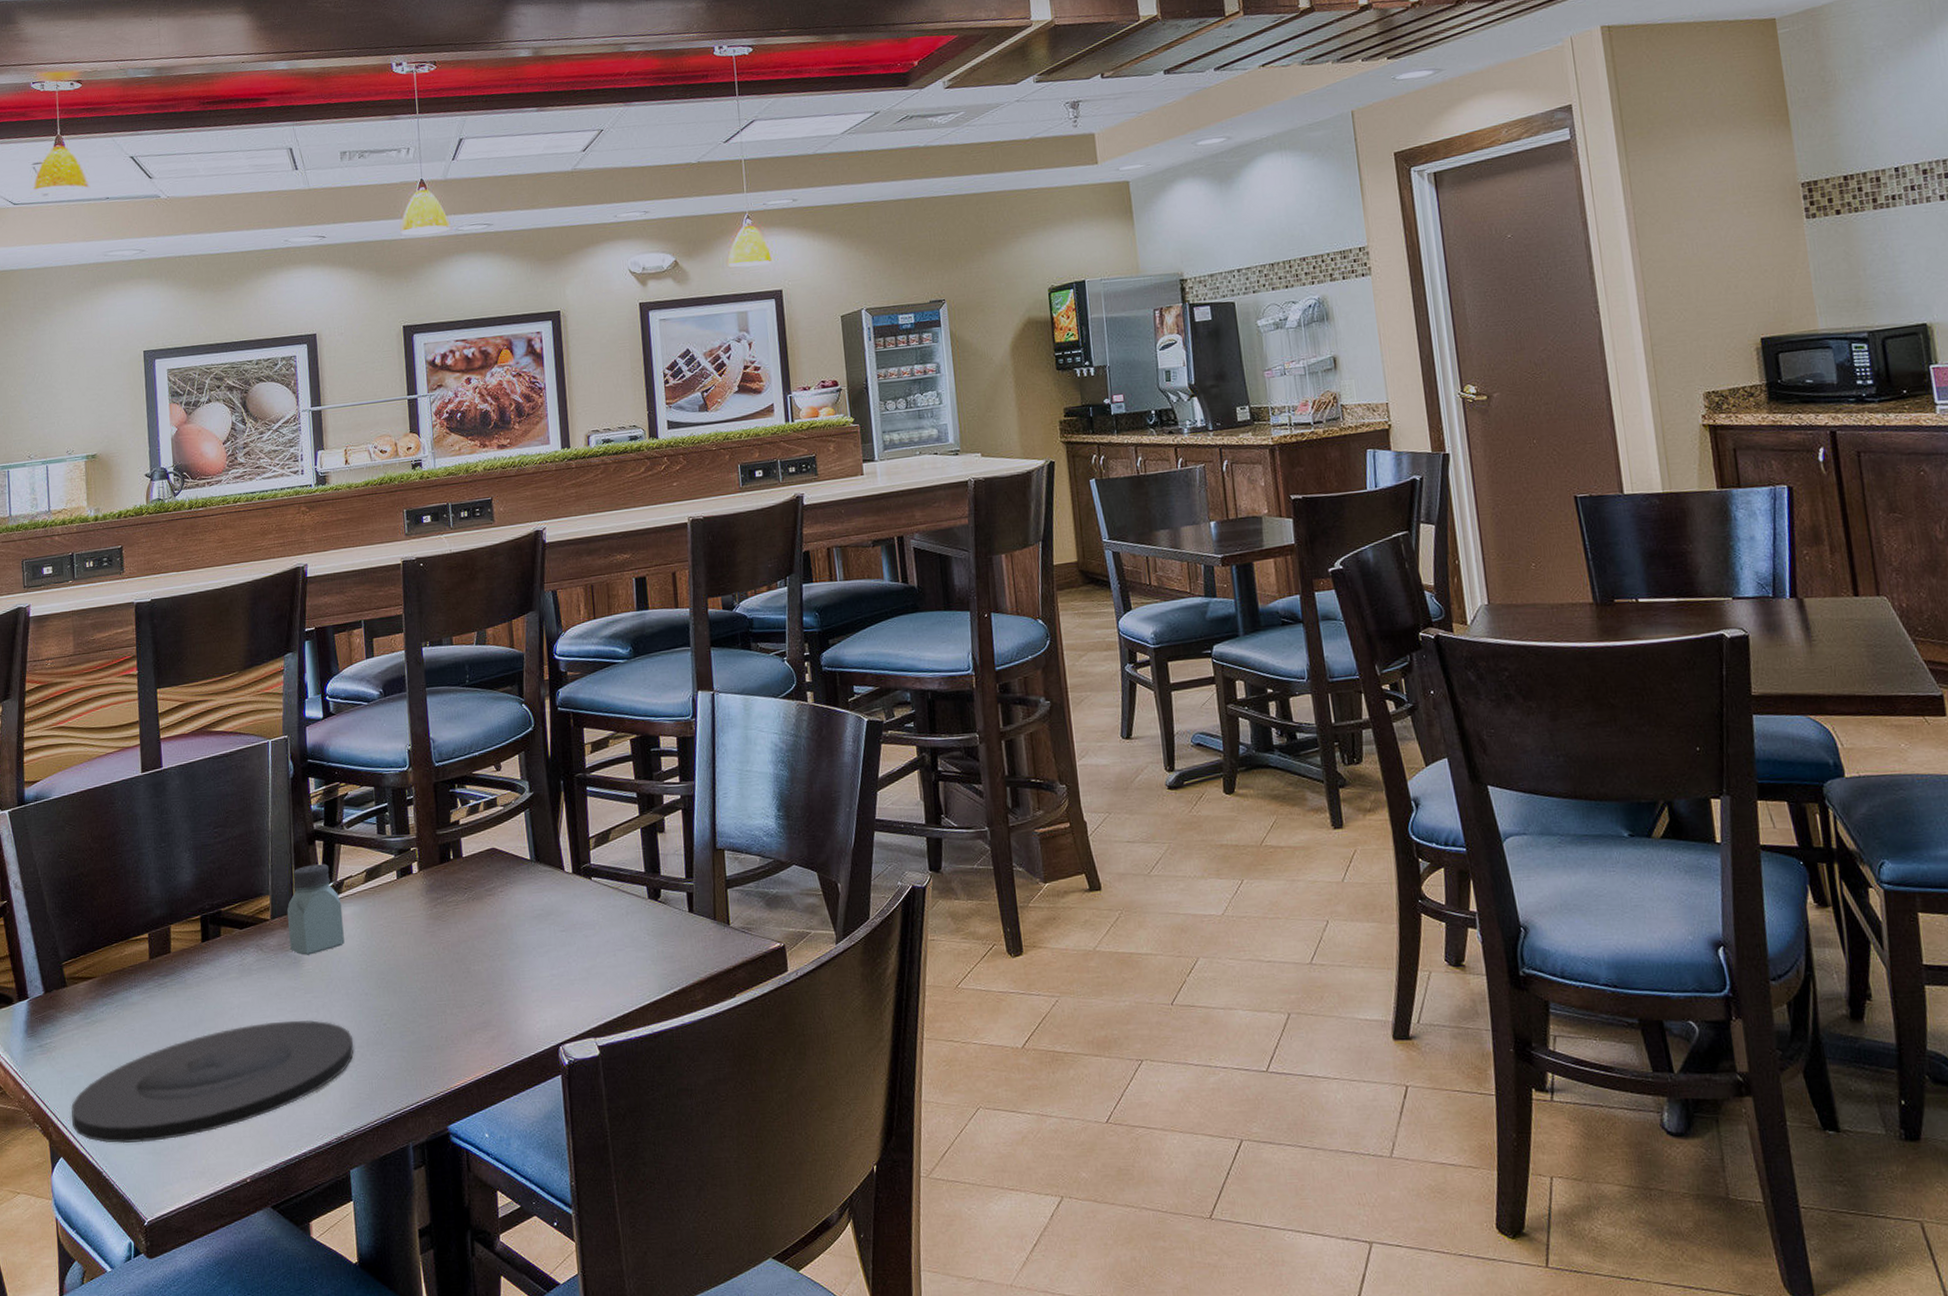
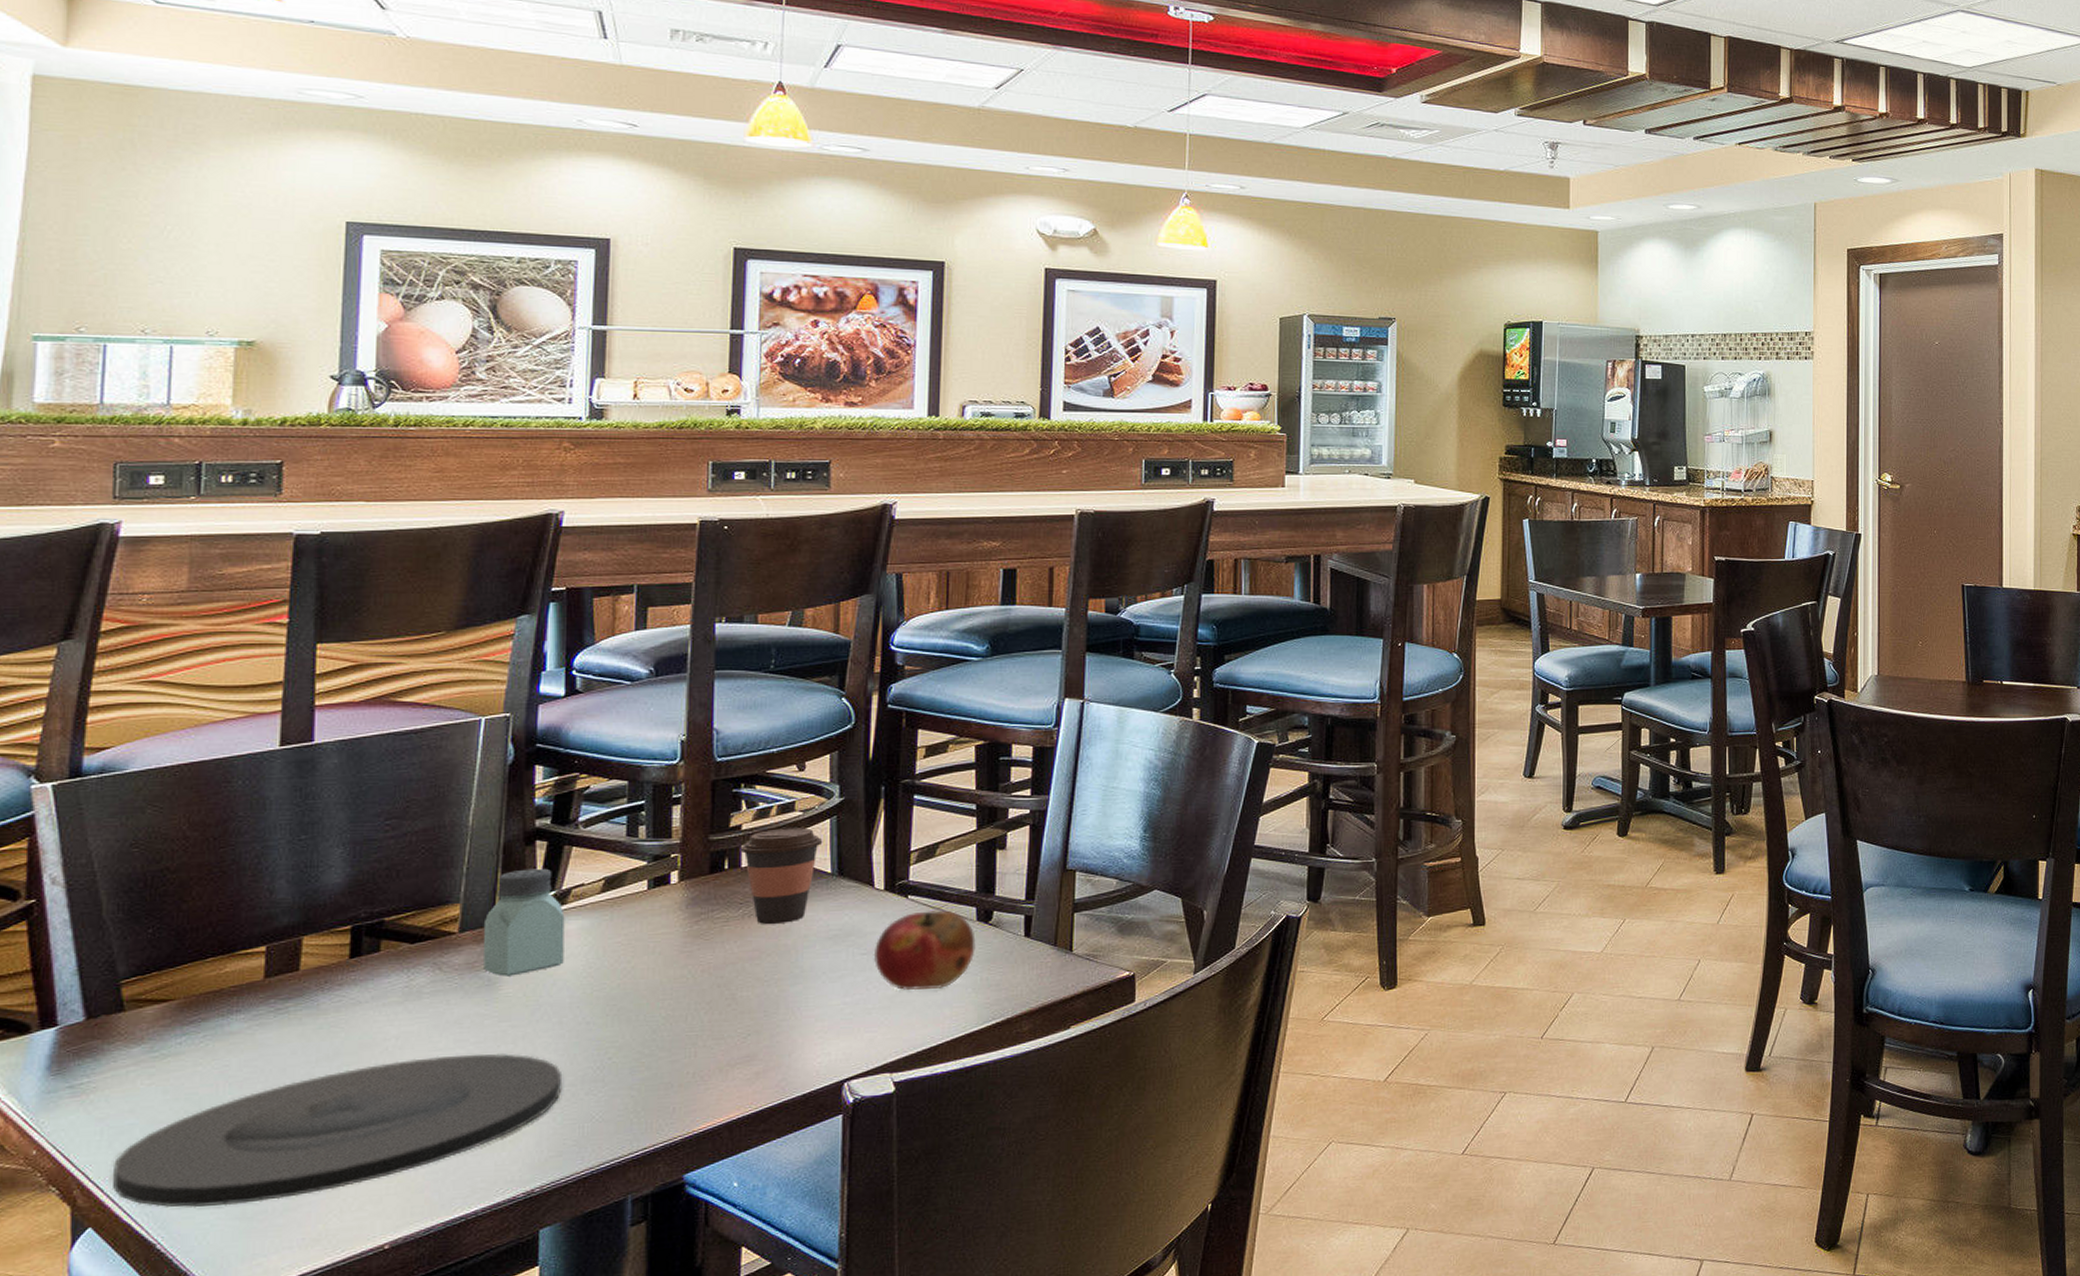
coffee cup: none [460,820,521,907] -> present [740,828,823,925]
fruit: none [570,889,650,963] -> present [873,910,976,991]

